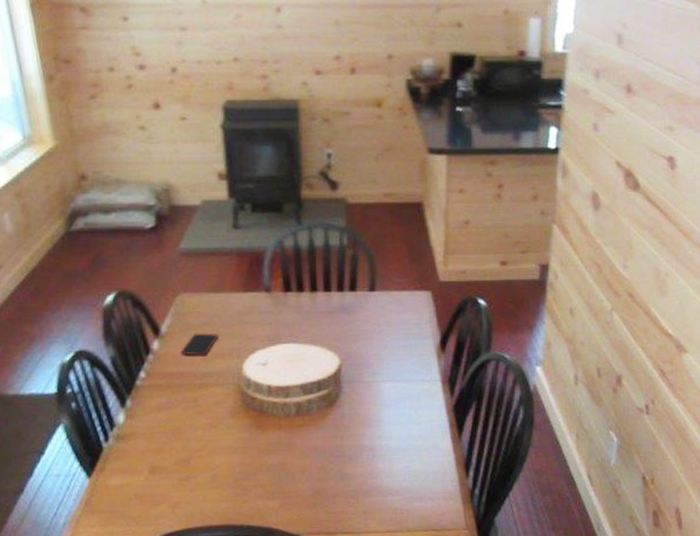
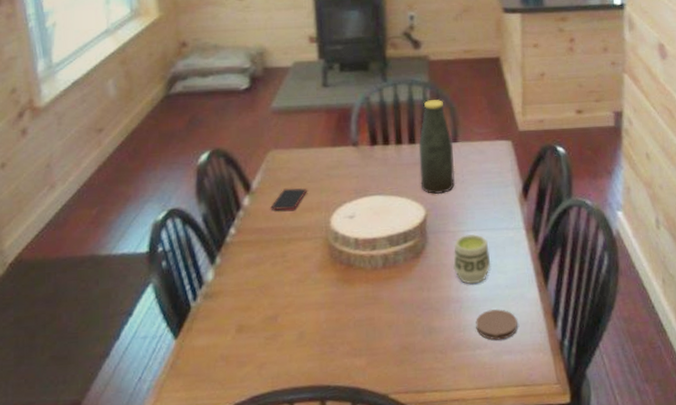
bottle: none [334,246,372,345] -> present [418,100,455,195]
cup: none [367,384,405,433] -> present [453,234,491,284]
coaster: none [388,457,429,488] -> present [475,308,518,341]

